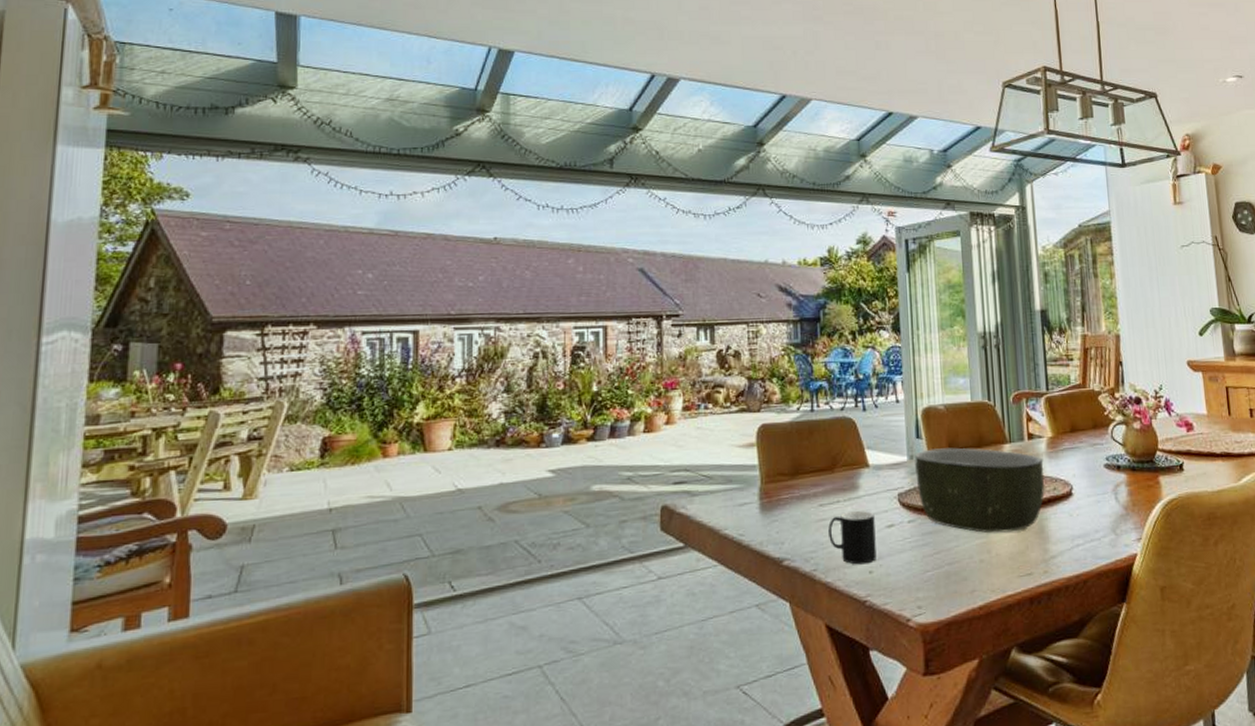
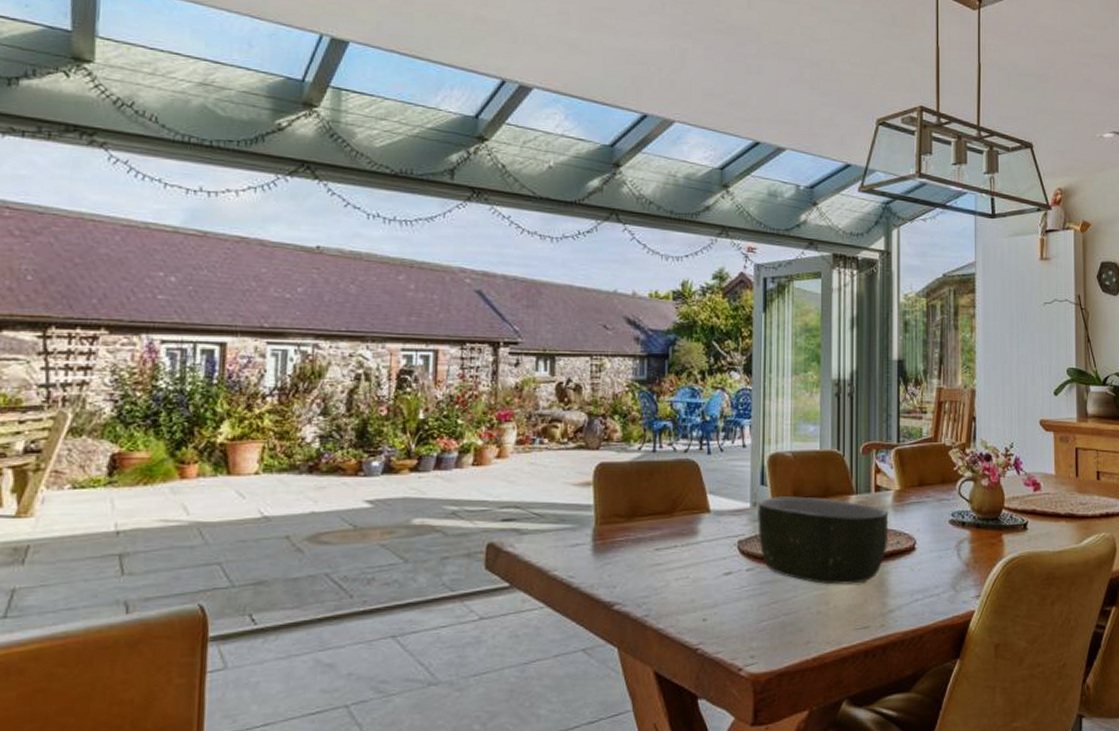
cup: present [828,511,877,565] -> none [663,557,712,612]

